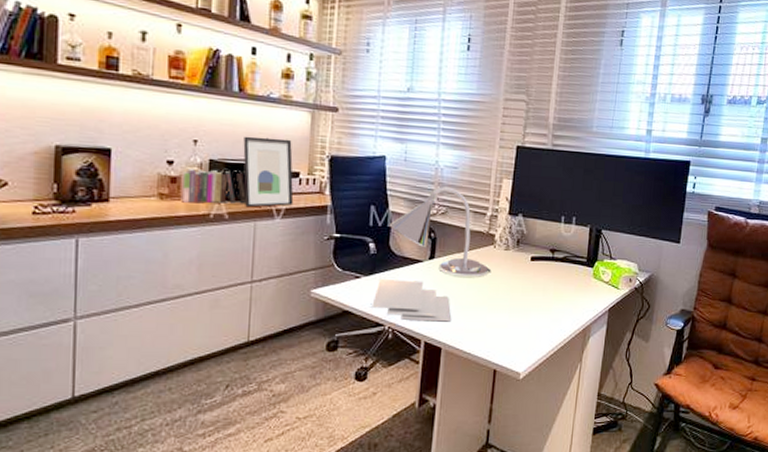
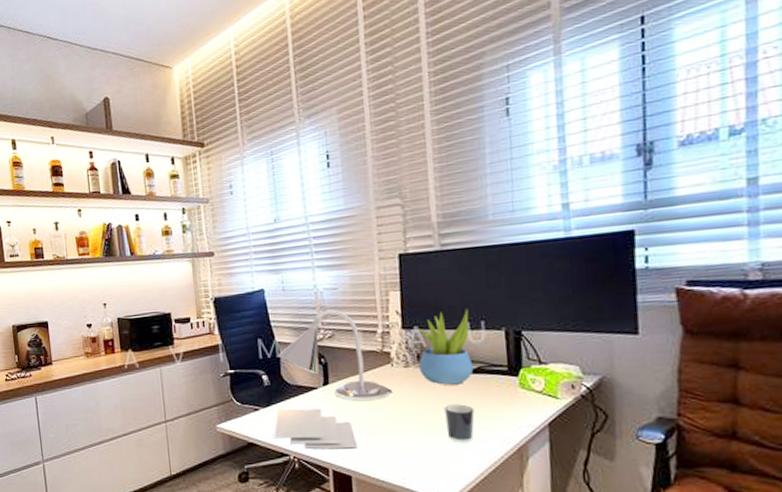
books: present [180,167,247,204] -> none [98,324,151,358]
picture frame: present [243,136,294,208] -> none [140,289,189,356]
succulent plant: none [517,204,565,270] -> present [419,308,474,385]
mug: none [530,287,556,321] -> present [444,404,475,442]

